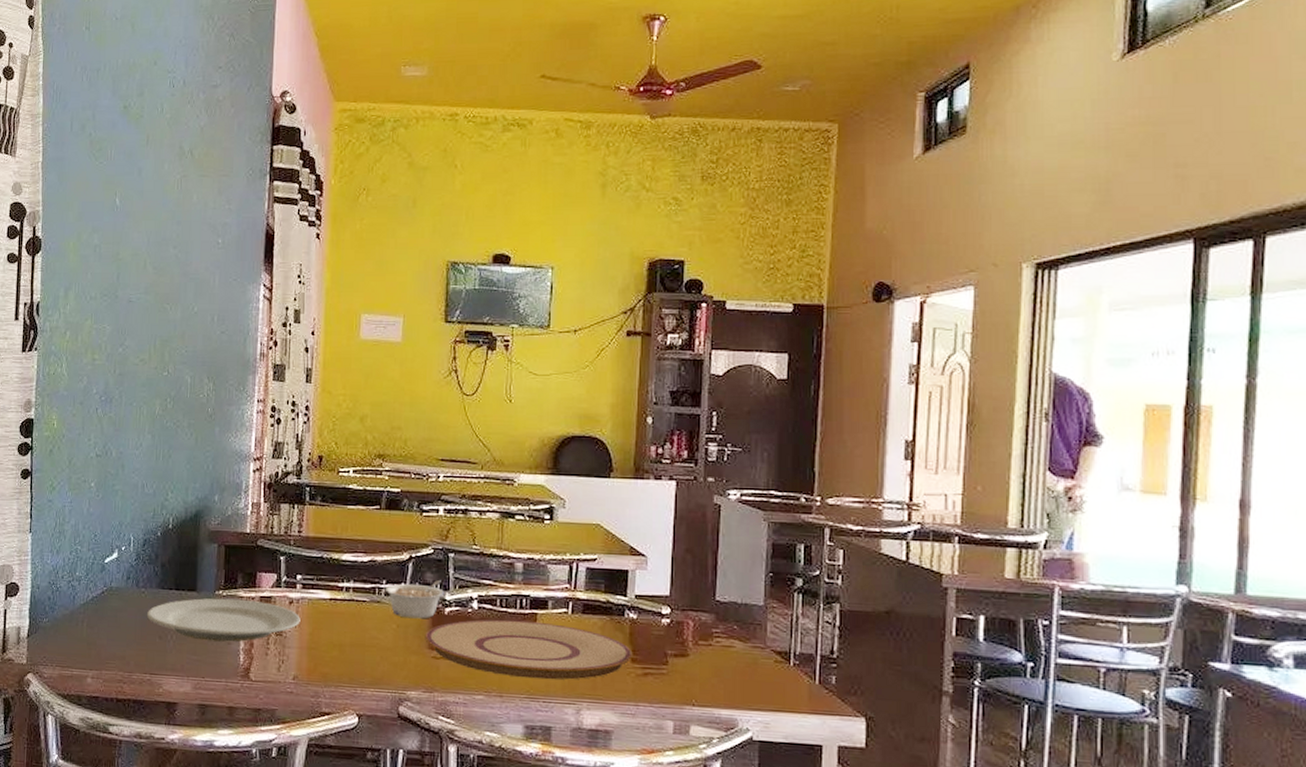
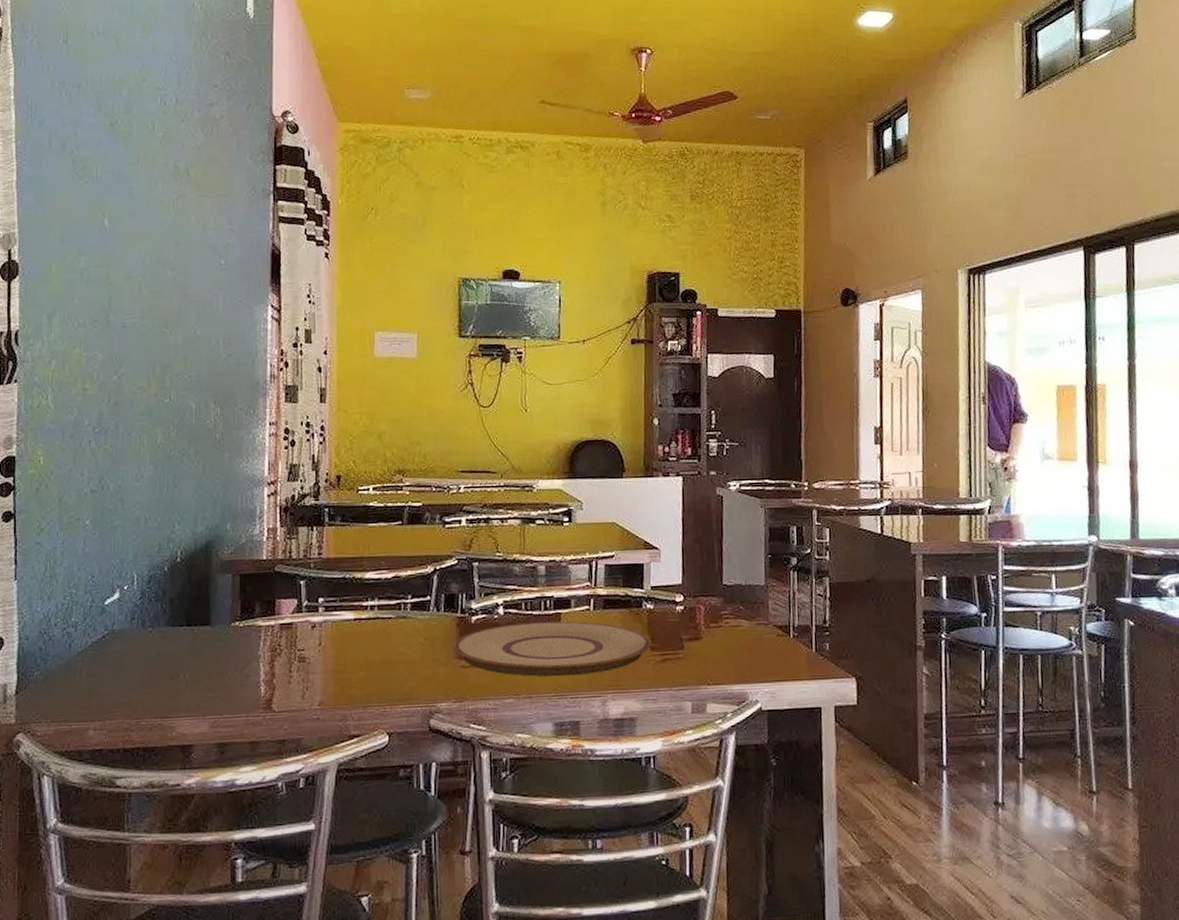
plate: present [146,598,301,642] -> none [154,628,324,676]
legume: present [385,580,445,619] -> none [410,590,471,631]

